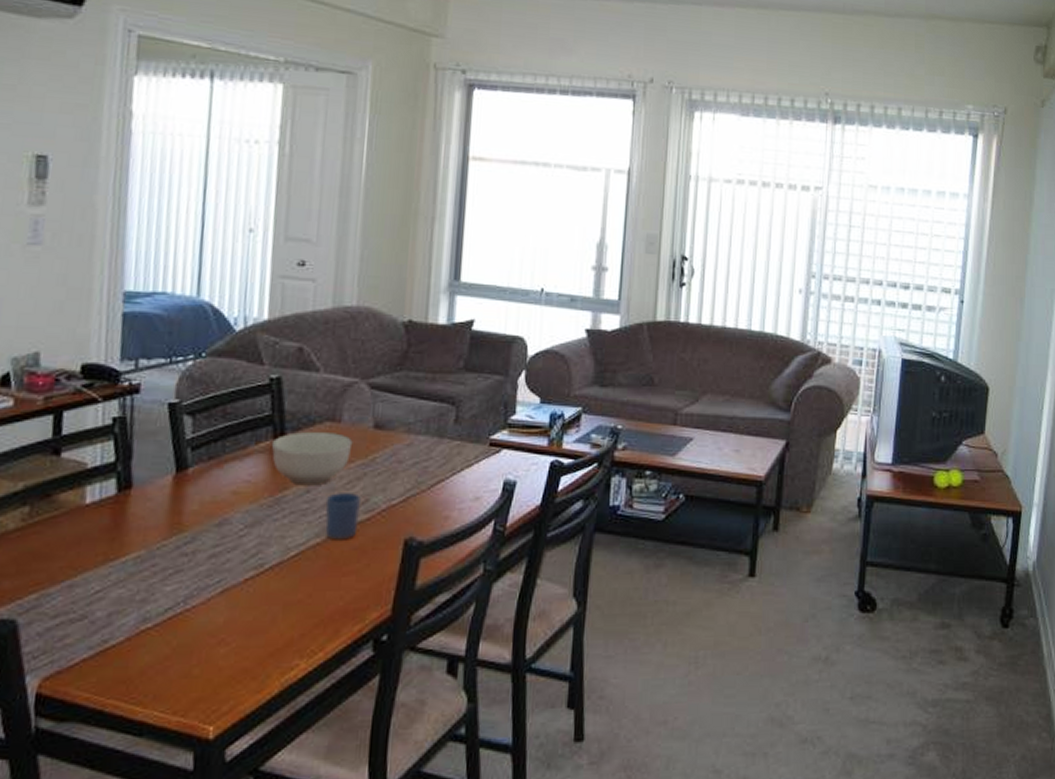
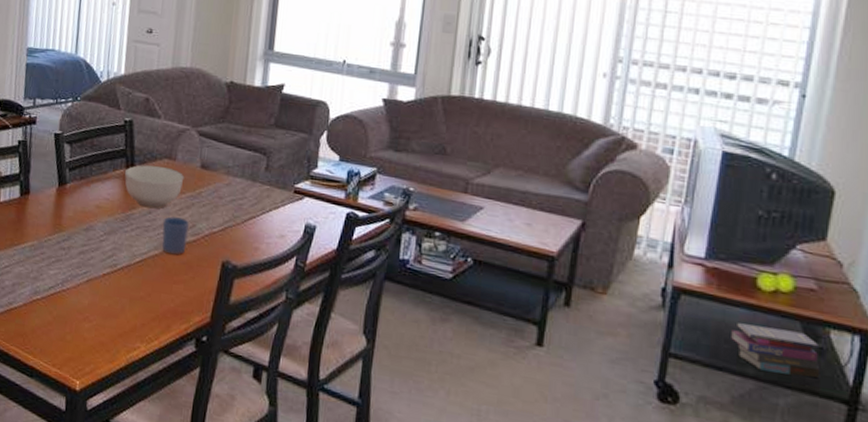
books: none [916,522,985,565] -> present [731,323,821,377]

